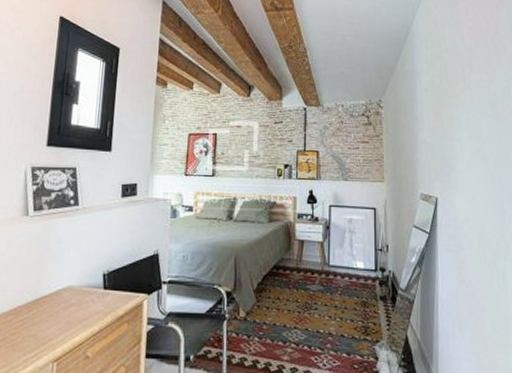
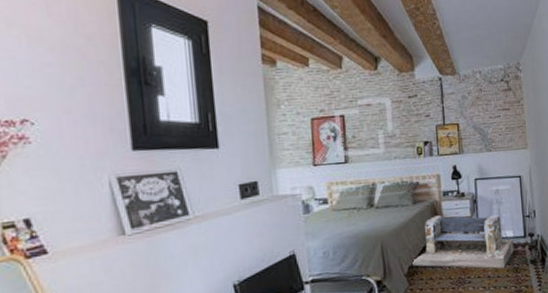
bench: none [262,236,363,301] -> present [412,215,514,269]

